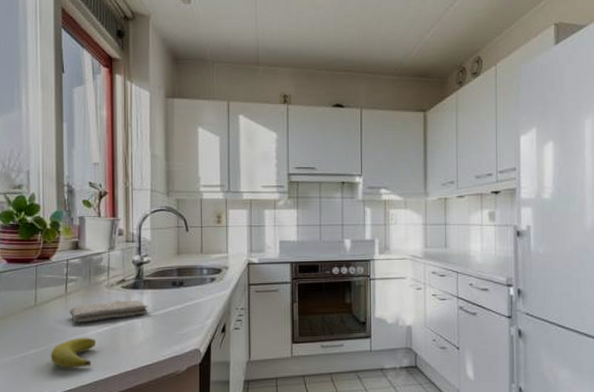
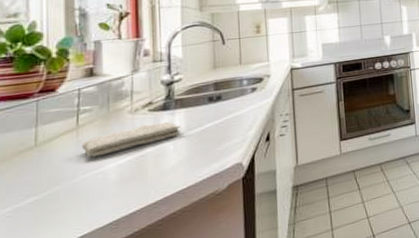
banana: present [50,337,97,368] -> none [55,171,117,212]

